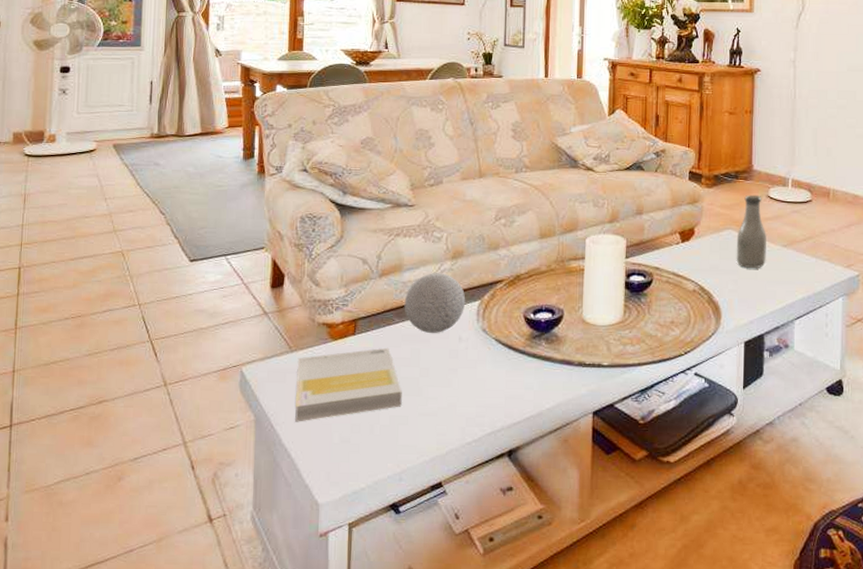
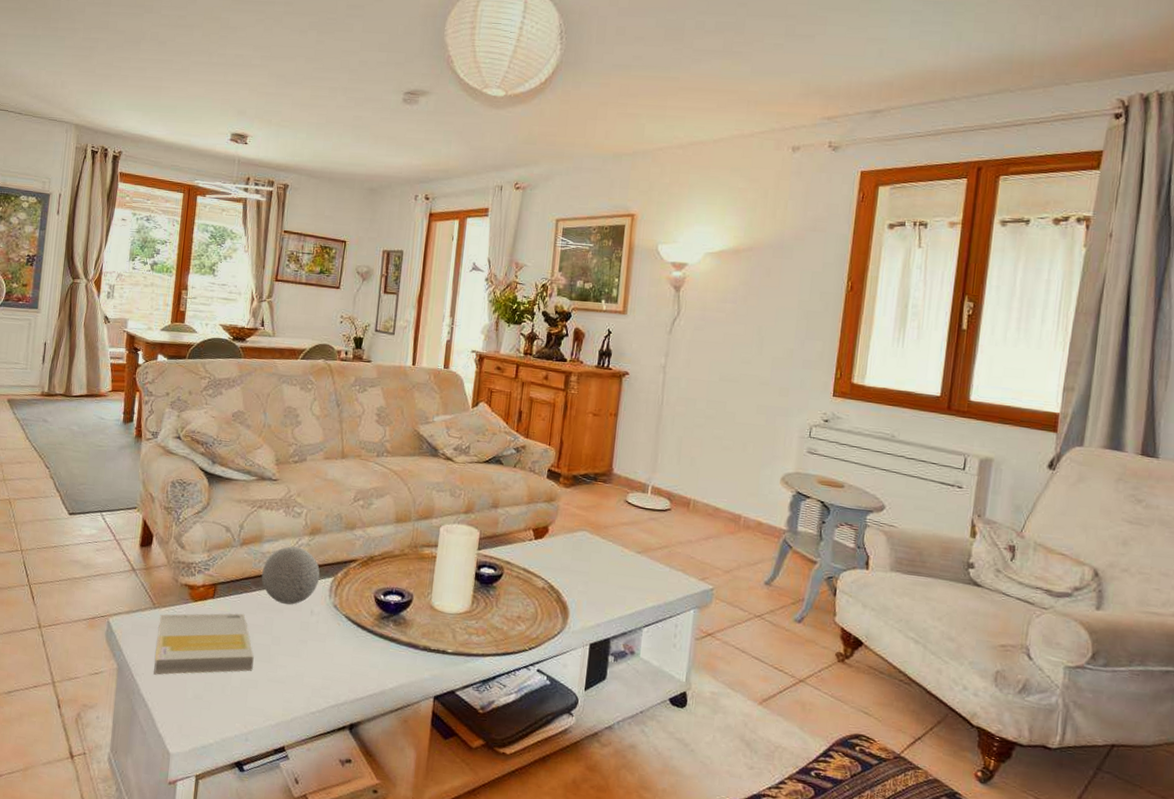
bottle: present [736,194,766,268] -> none [588,498,621,572]

